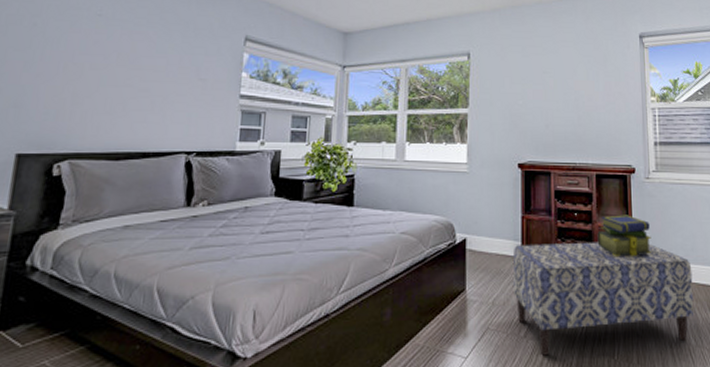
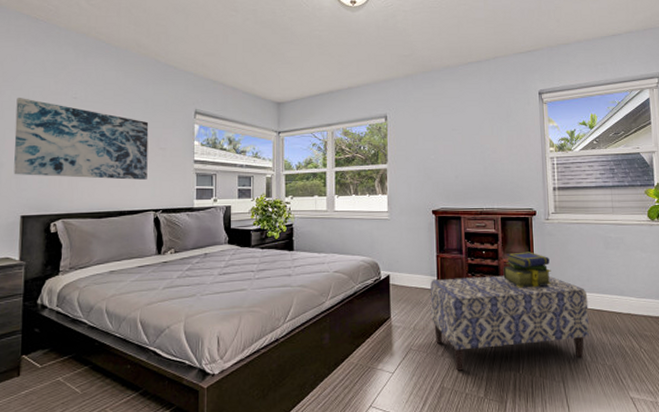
wall art: none [12,11,188,115] -> present [14,98,149,180]

